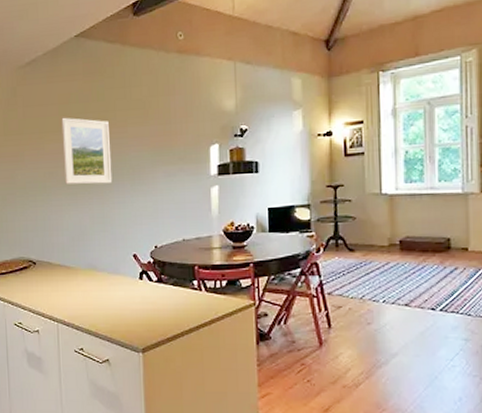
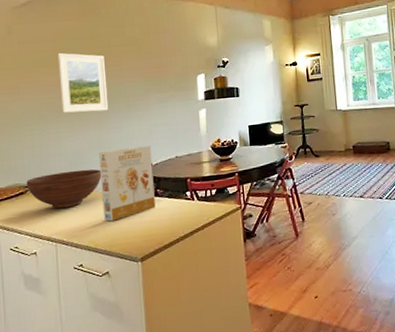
fruit bowl: none [29,247,104,287] -> present [26,169,102,209]
cereal box: none [101,225,159,306] -> present [99,145,156,221]

